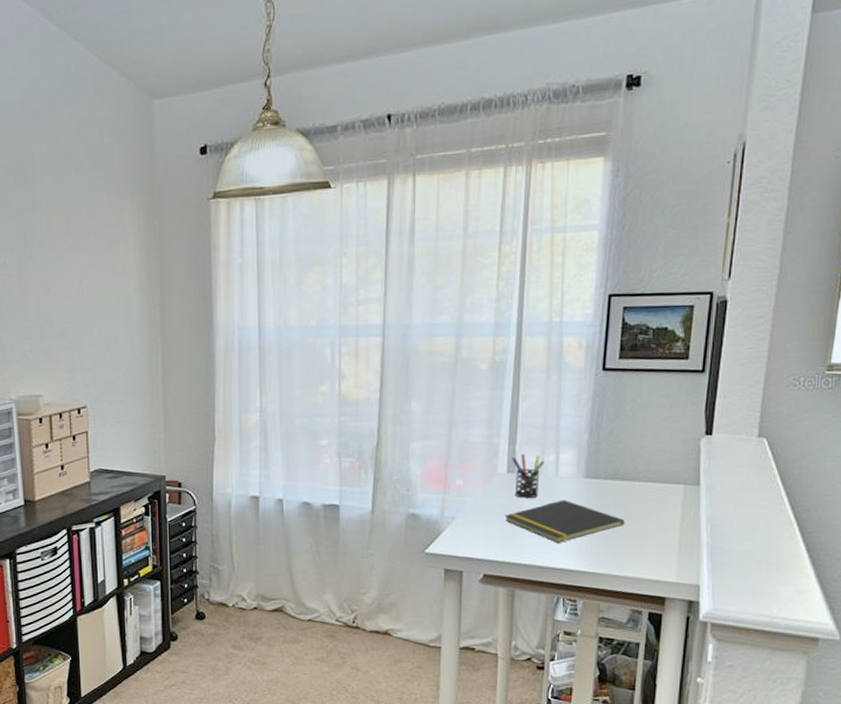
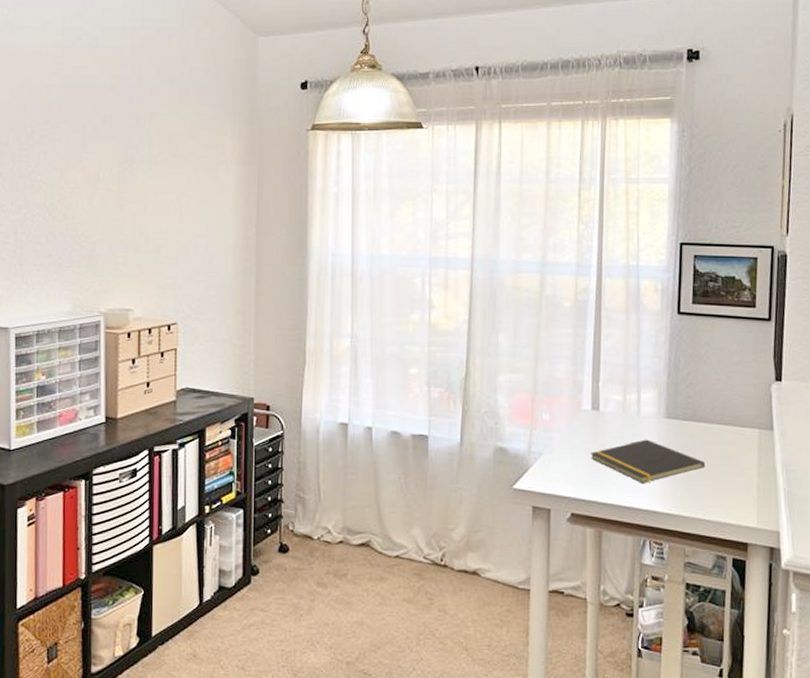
pen holder: present [512,453,544,498] -> none [596,391,626,436]

